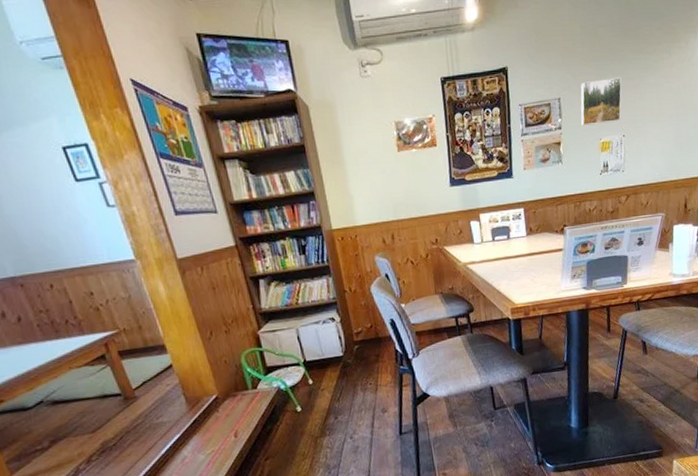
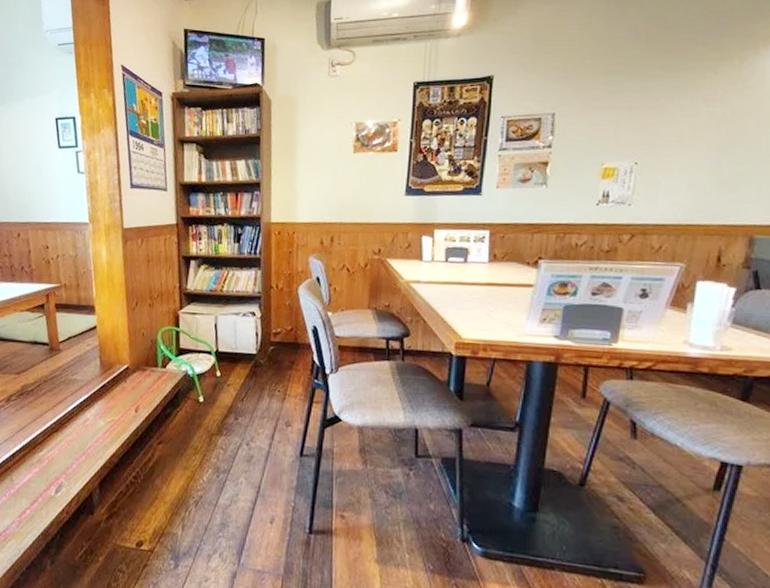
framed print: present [580,77,622,126] -> none [577,95,641,147]

